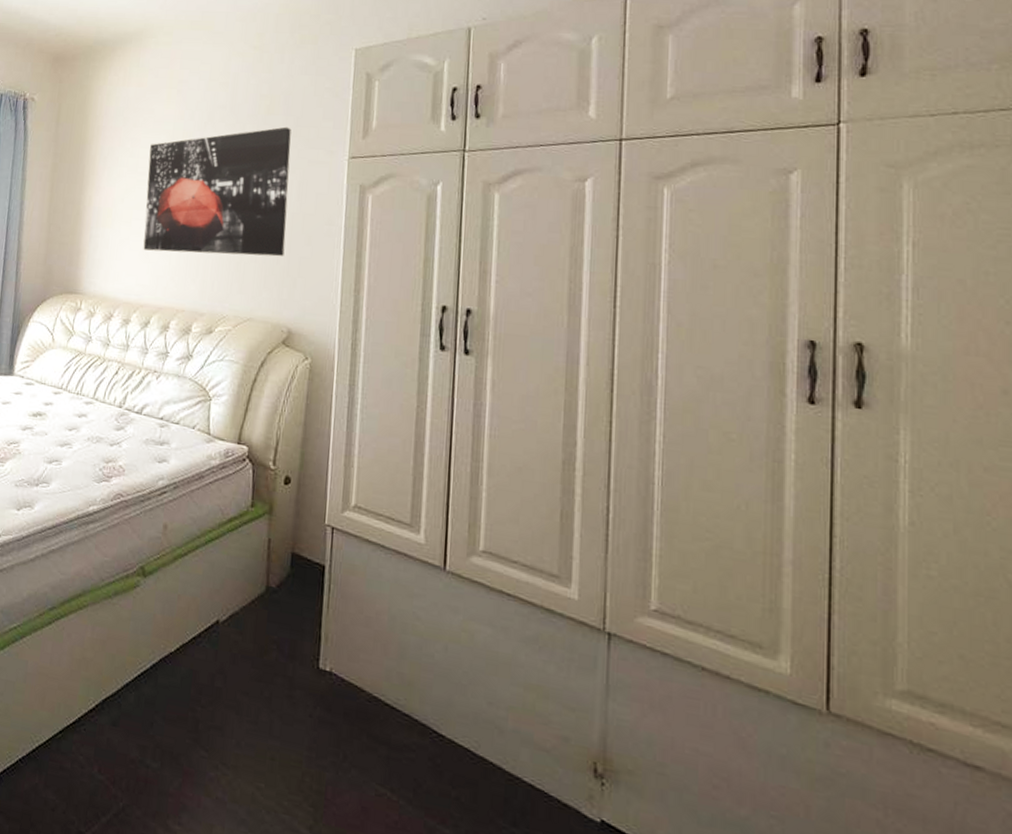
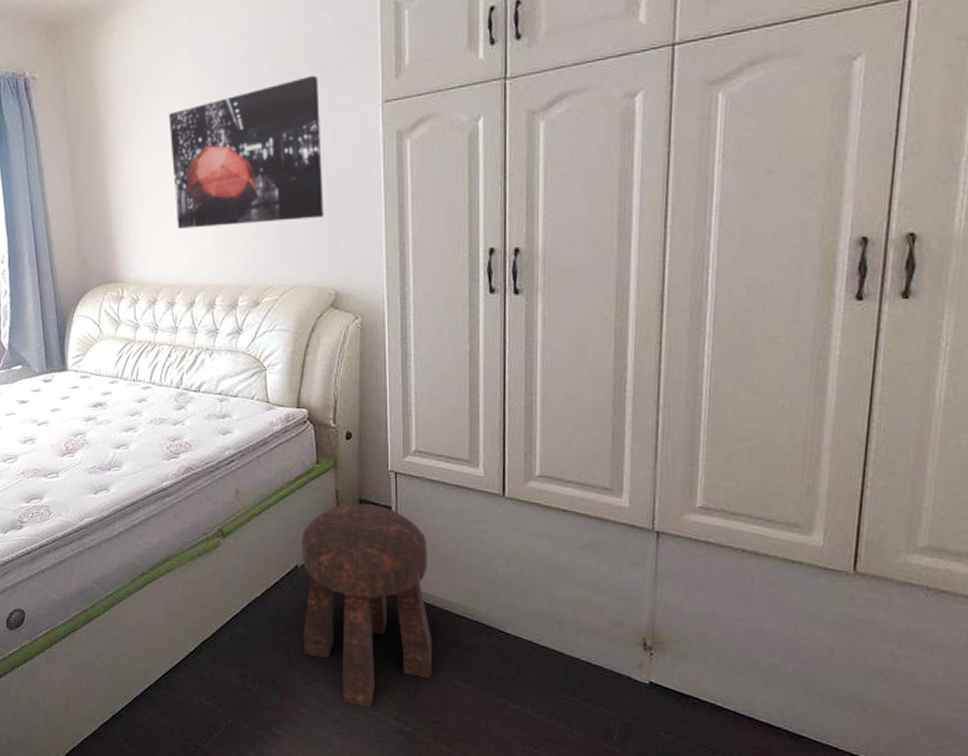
stool: none [215,556,360,810] -> present [301,503,432,708]

